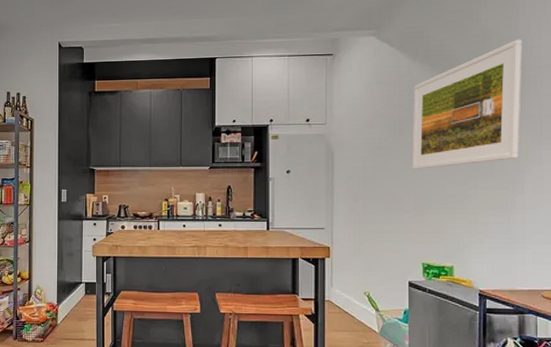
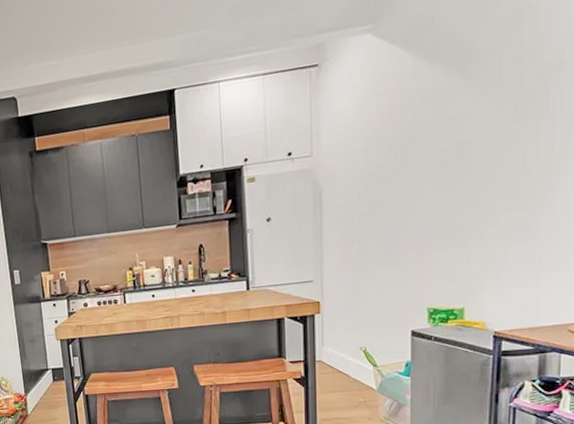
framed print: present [412,39,522,169] -> none [416,10,564,199]

